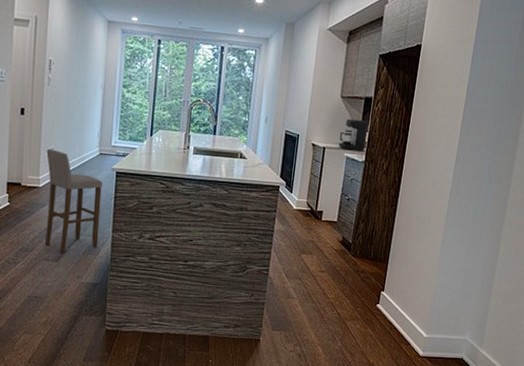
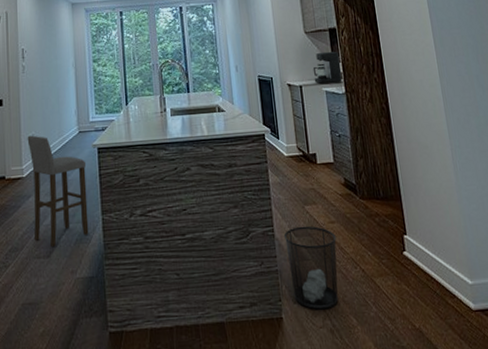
waste bin: none [274,270,323,339] -> present [283,226,339,310]

